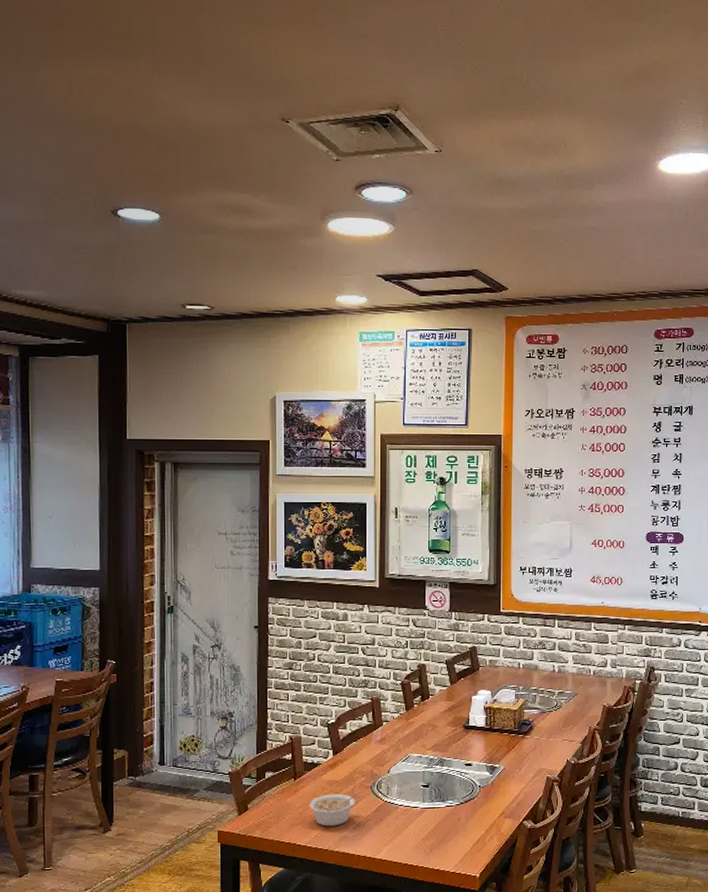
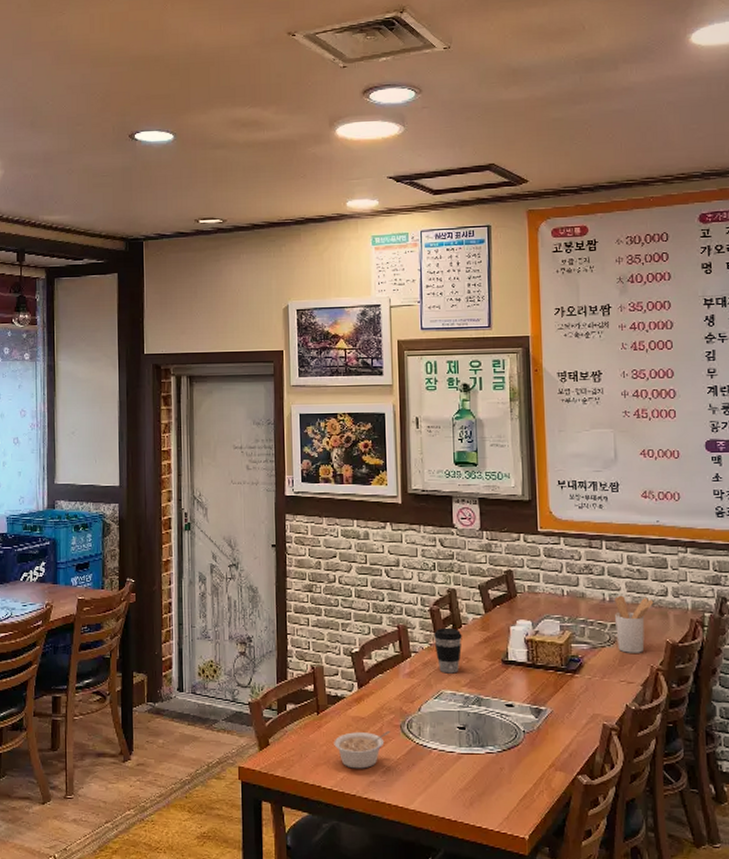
coffee cup: none [404,698,430,739] -> present [434,627,462,674]
utensil holder: none [562,667,595,716] -> present [614,595,654,653]

